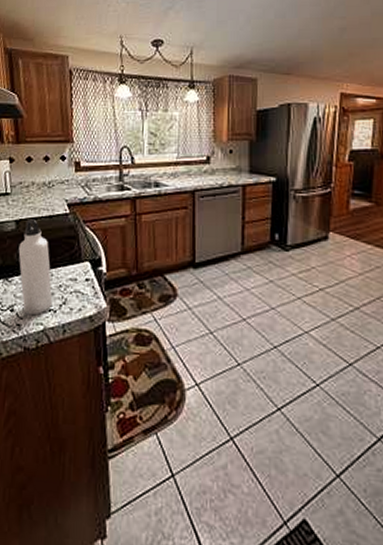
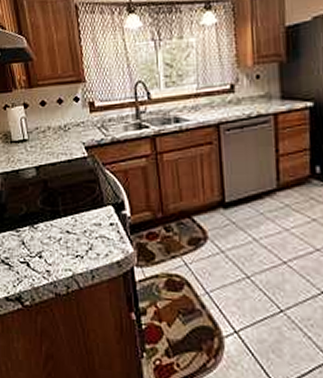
water bottle: present [18,219,53,316] -> none [41,164,79,262]

